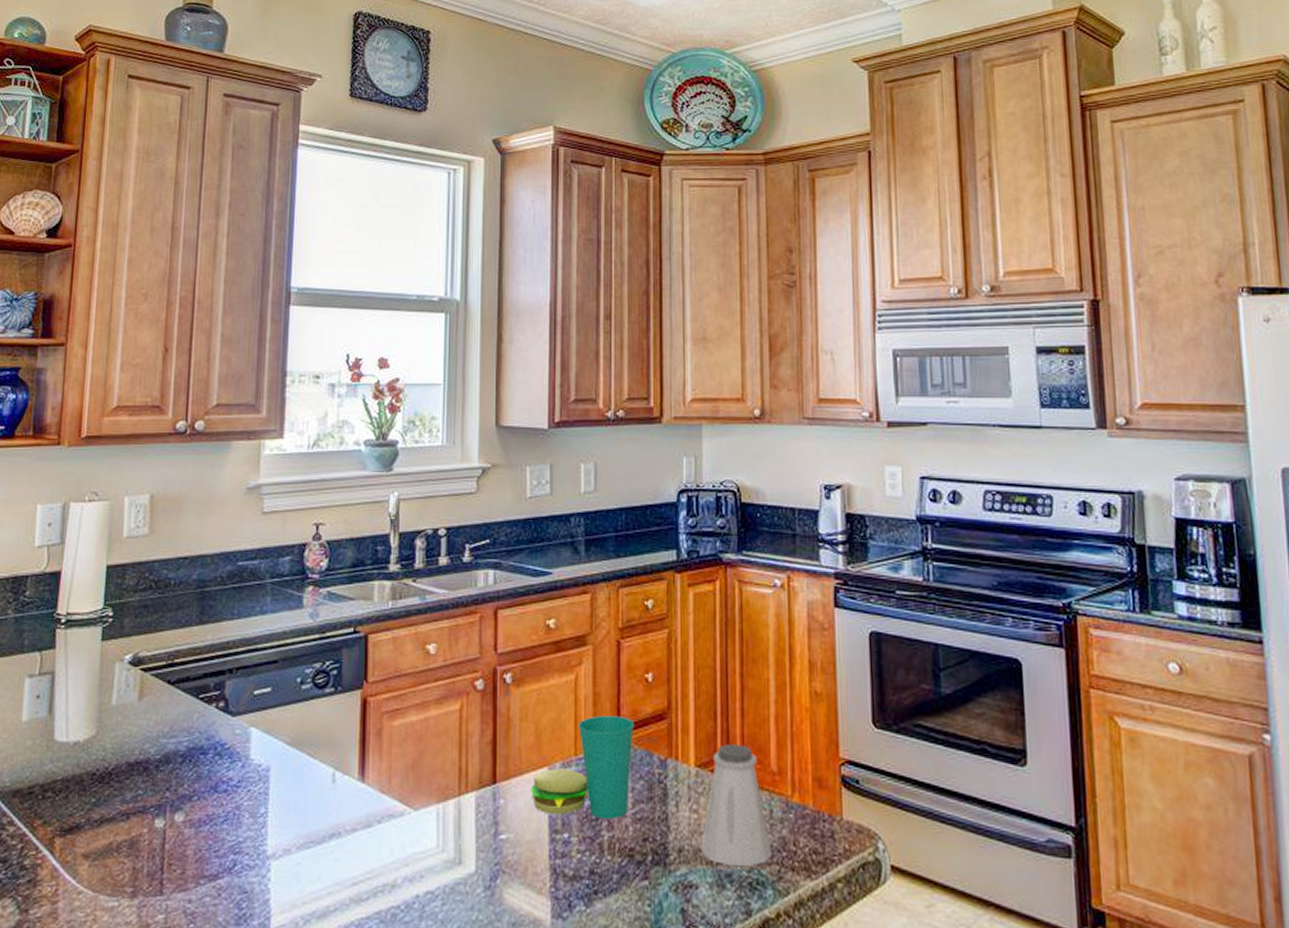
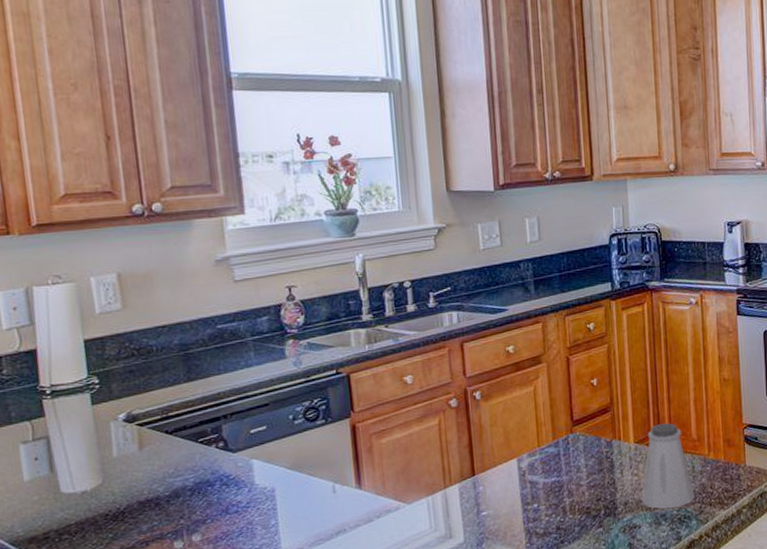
cup: present [530,715,634,819] -> none [503,413,585,492]

